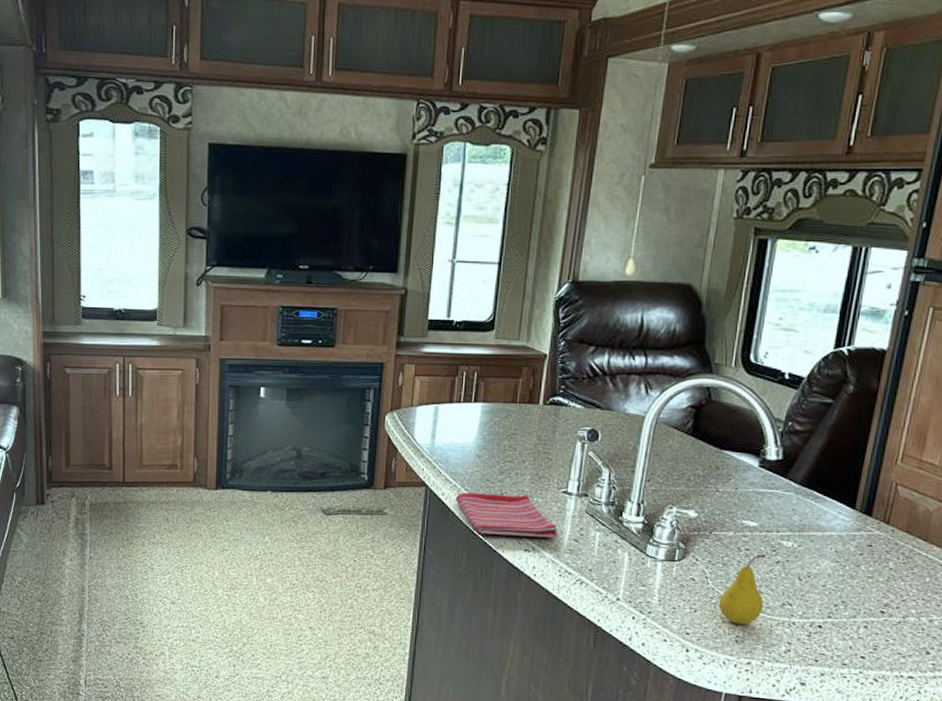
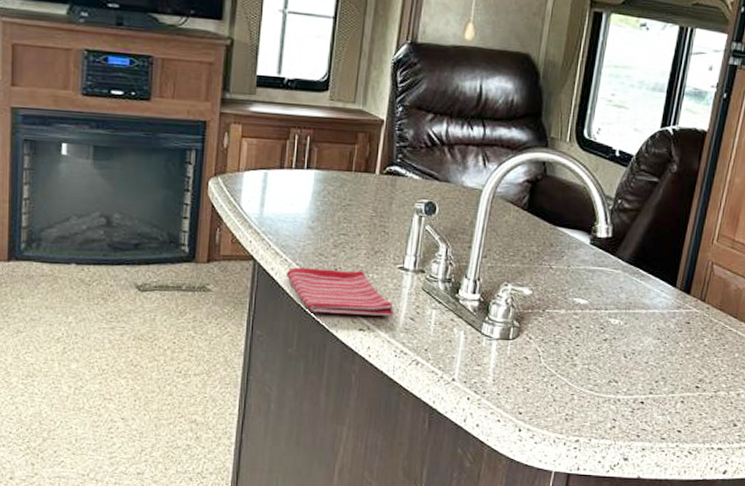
fruit: present [718,554,766,625] -> none [550,331,595,403]

